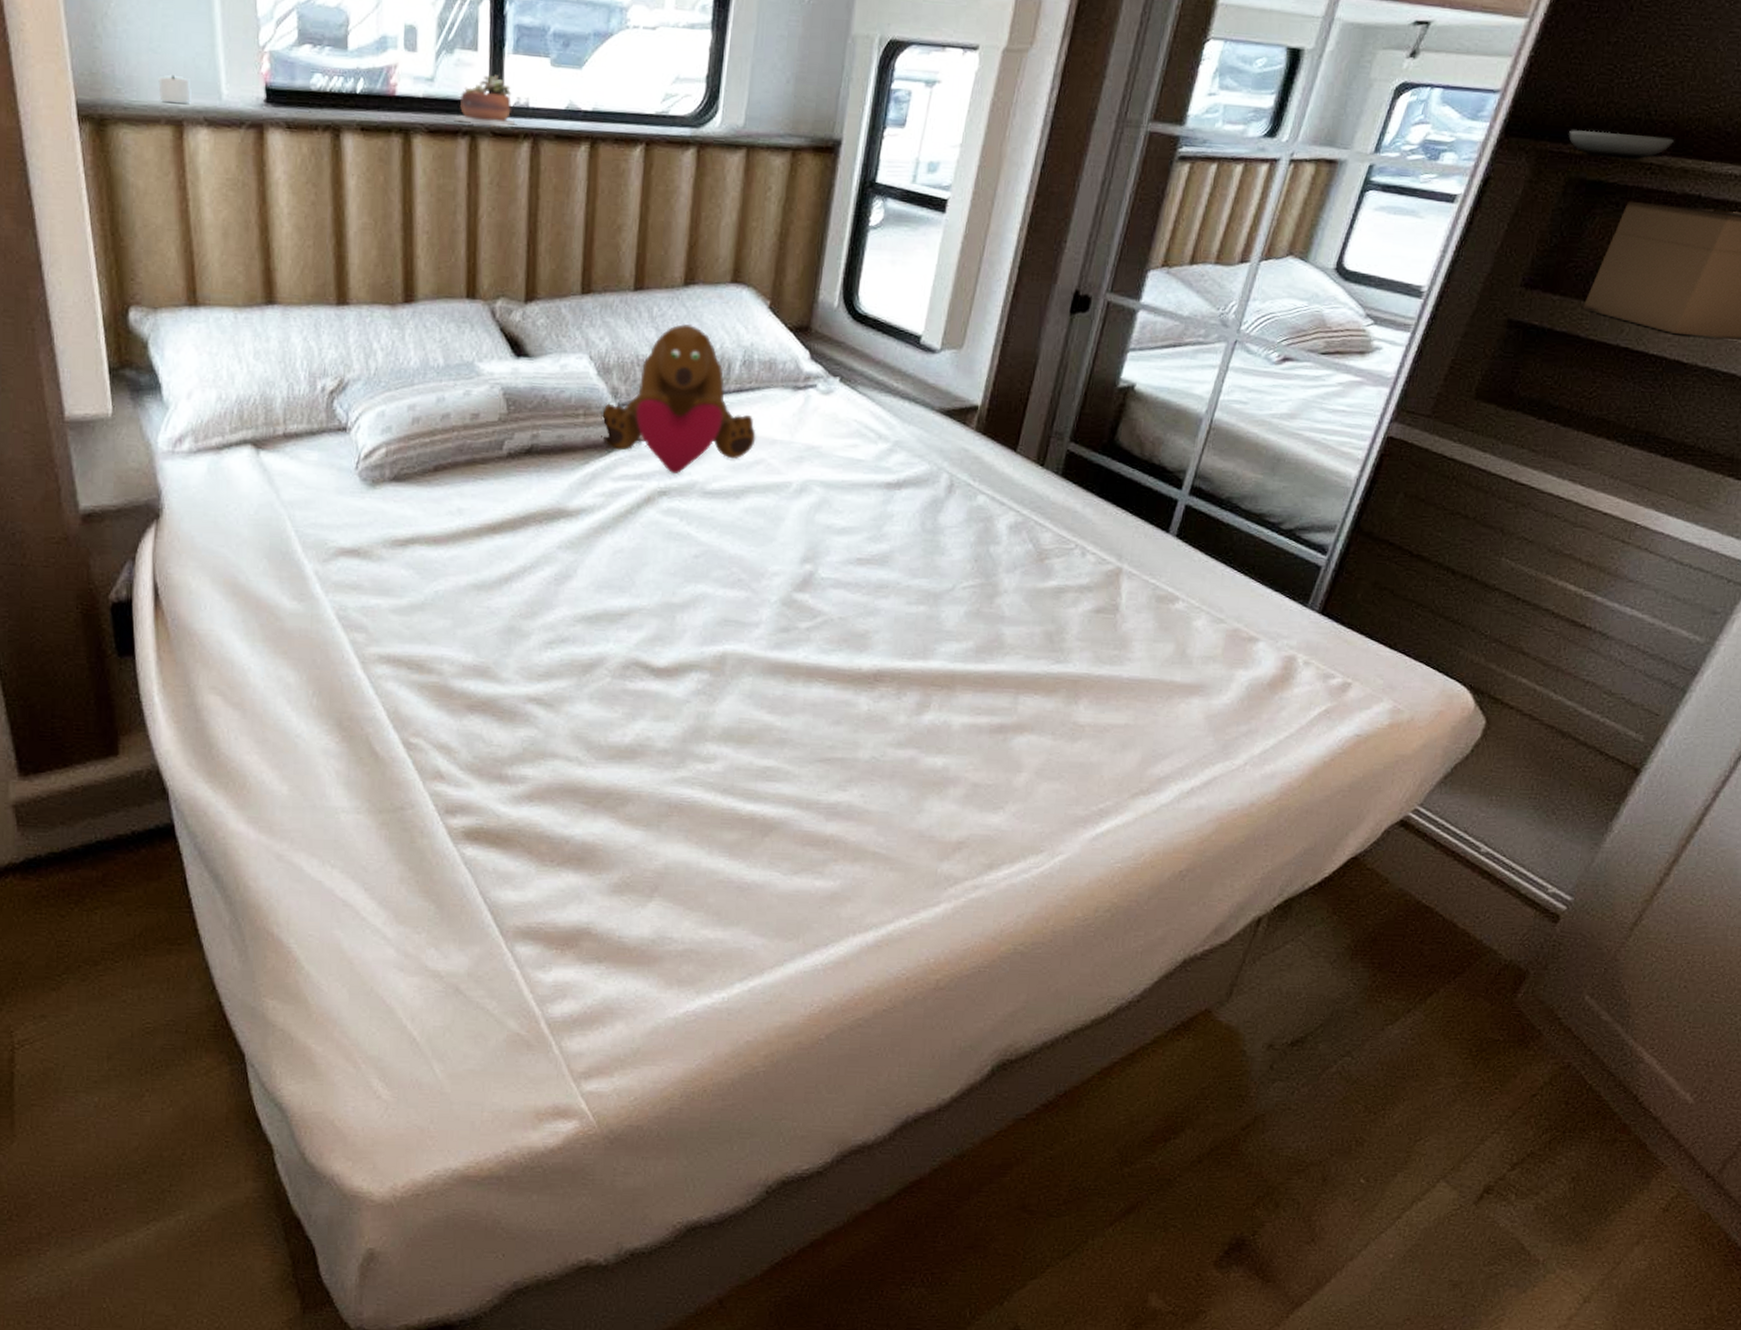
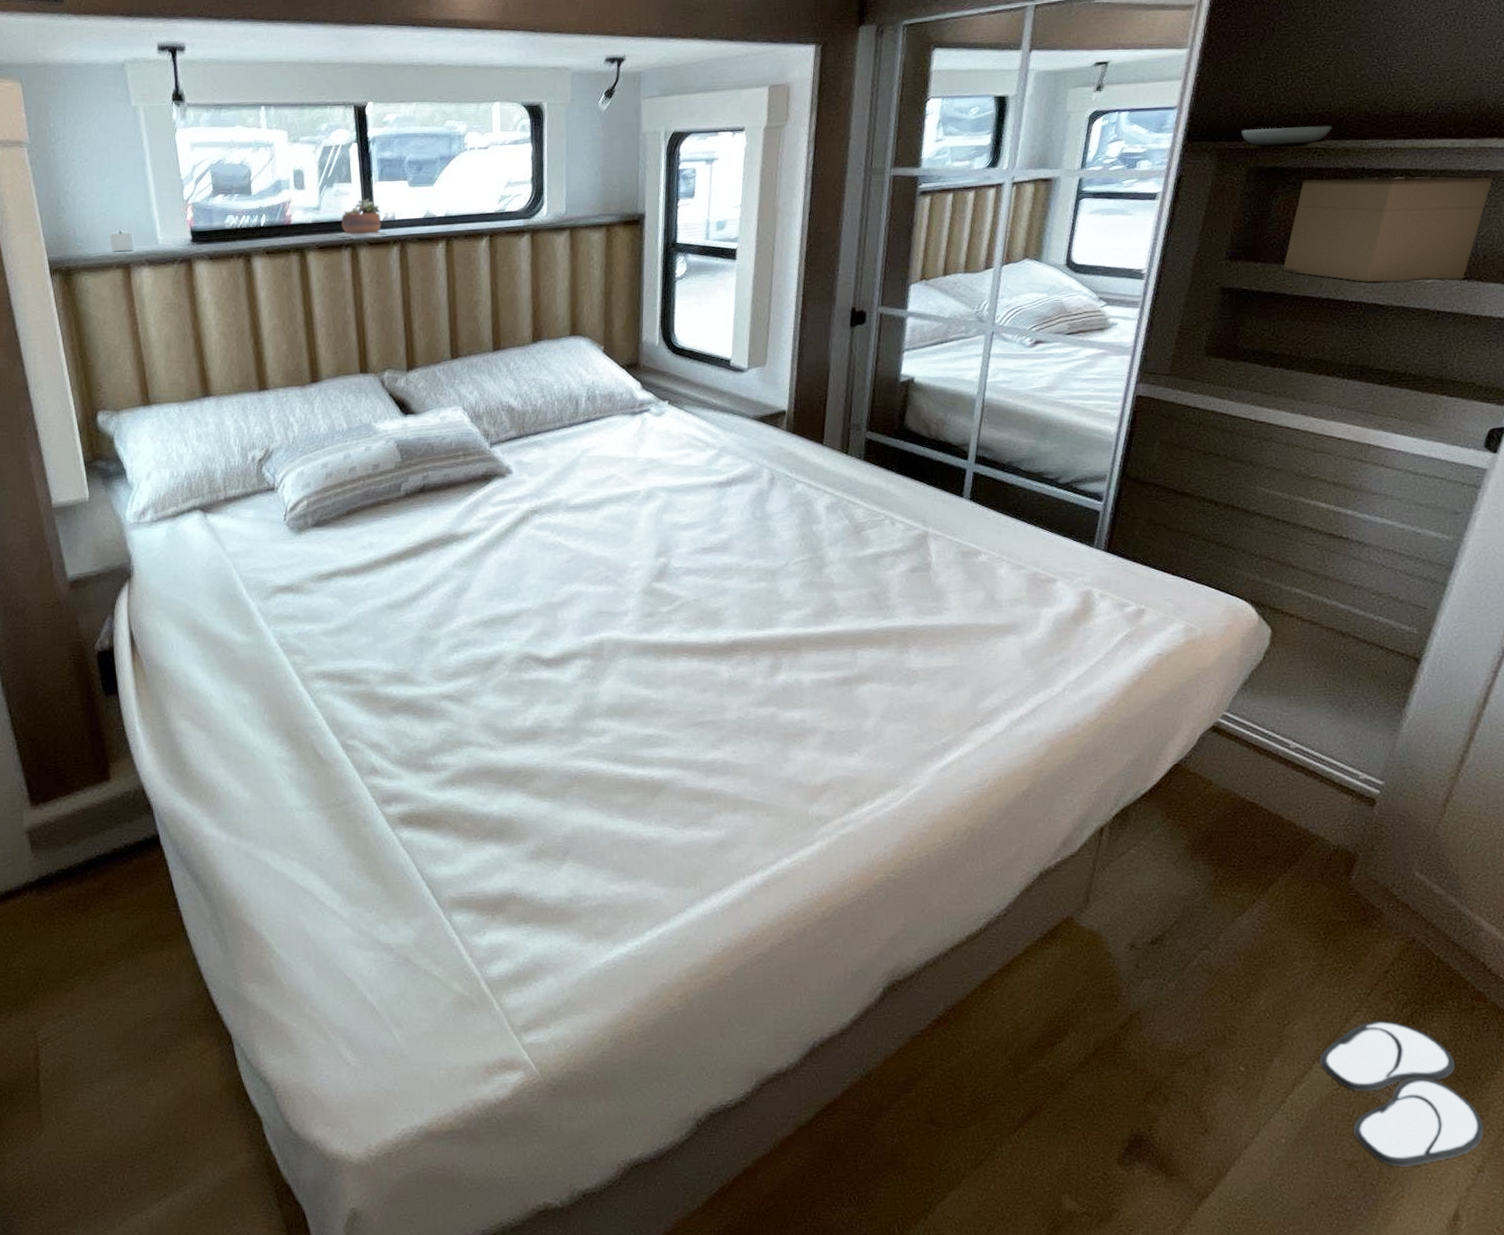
bear: present [601,323,756,473] -> none [477,372,606,494]
slippers: none [1445,1145,1600,1291] -> present [1320,1021,1484,1167]

